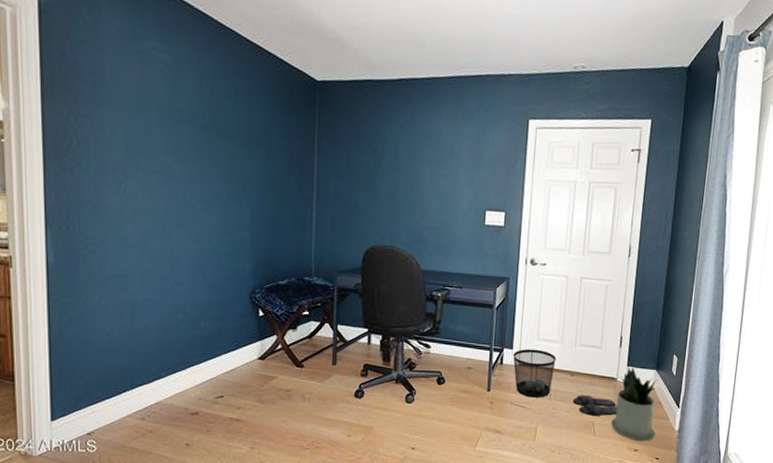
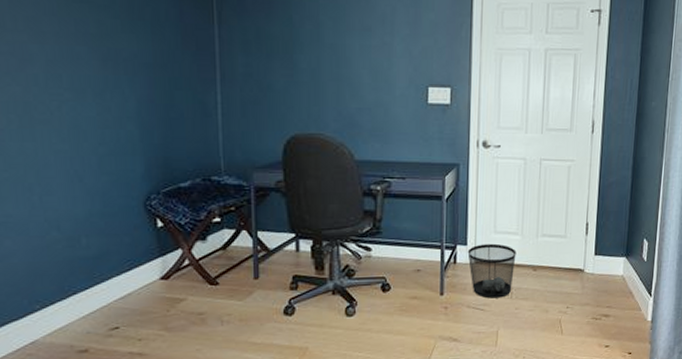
slippers: present [572,394,618,416] -> none [536,290,586,313]
planter: present [610,367,658,442] -> none [578,255,628,337]

